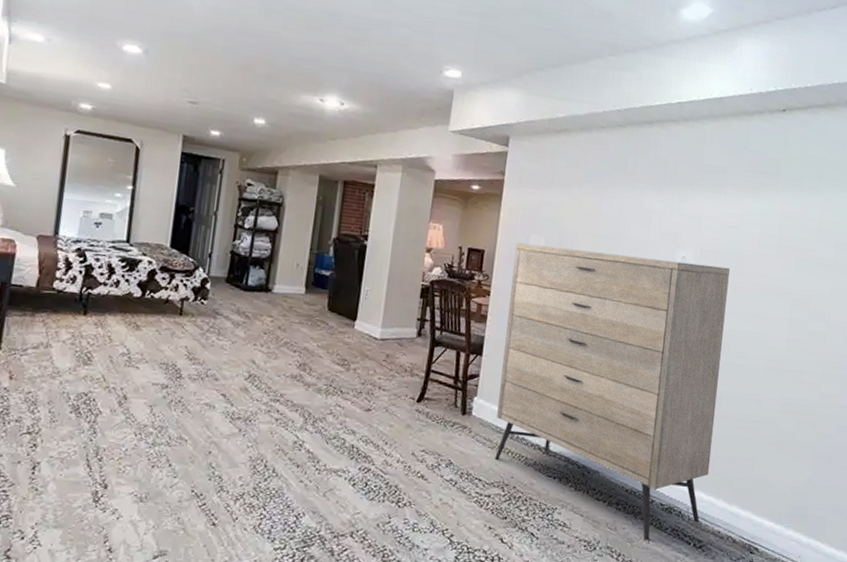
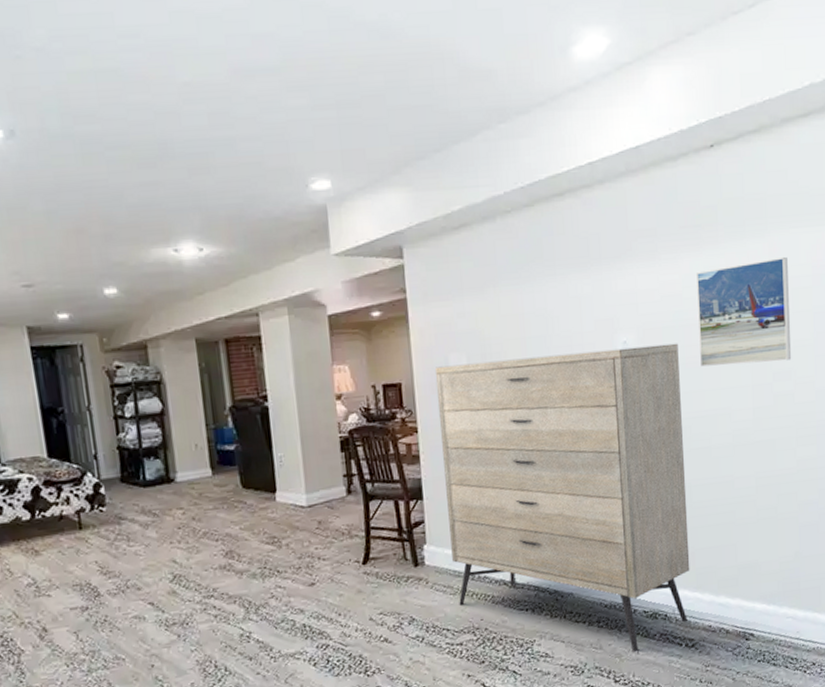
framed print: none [747,211,836,304] -> present [695,257,792,367]

